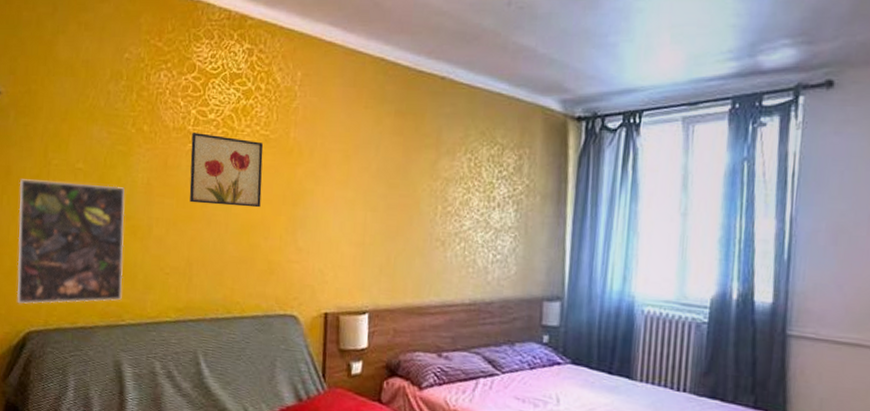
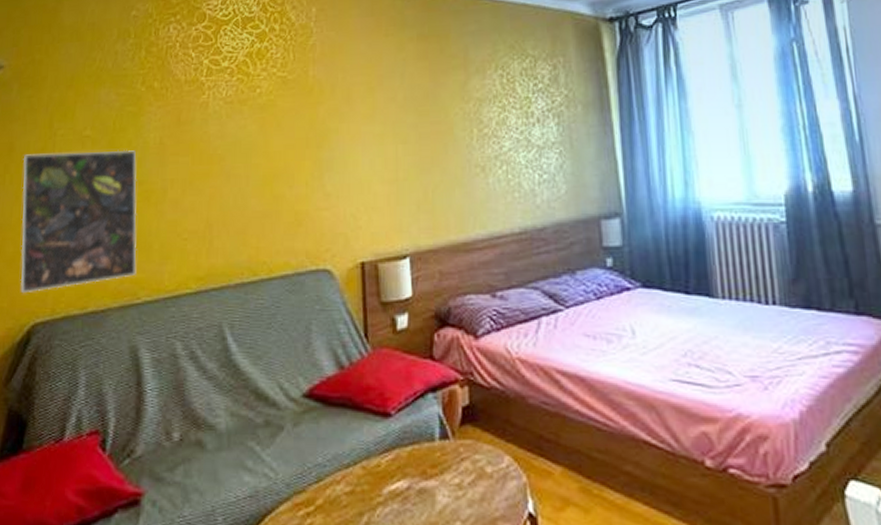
wall art: present [189,132,264,208] -> none [205,82,283,158]

